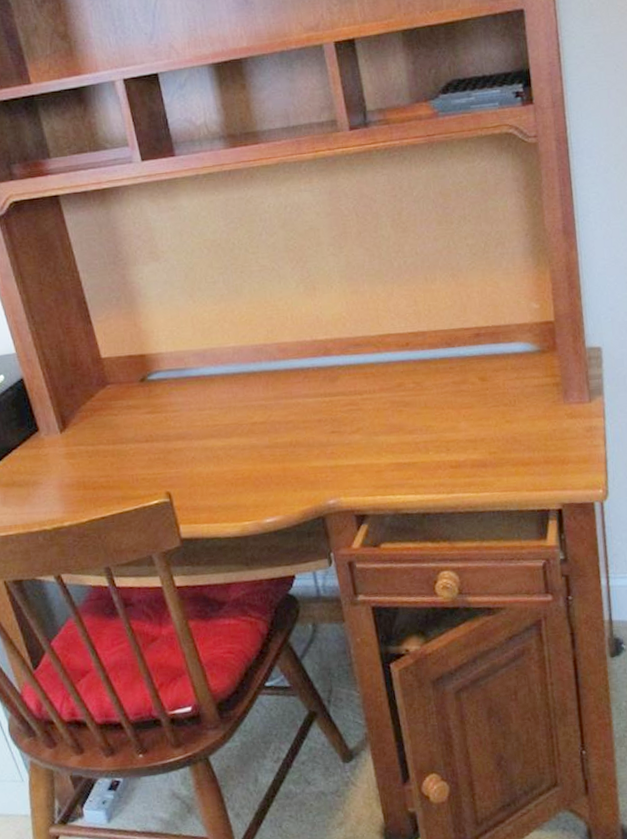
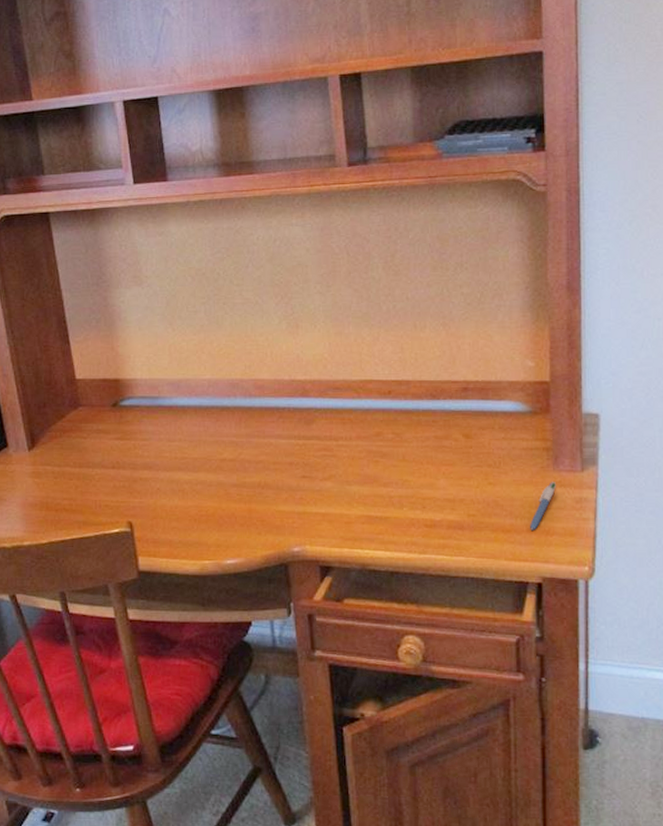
pen: none [547,414,568,461] -> present [530,482,557,530]

